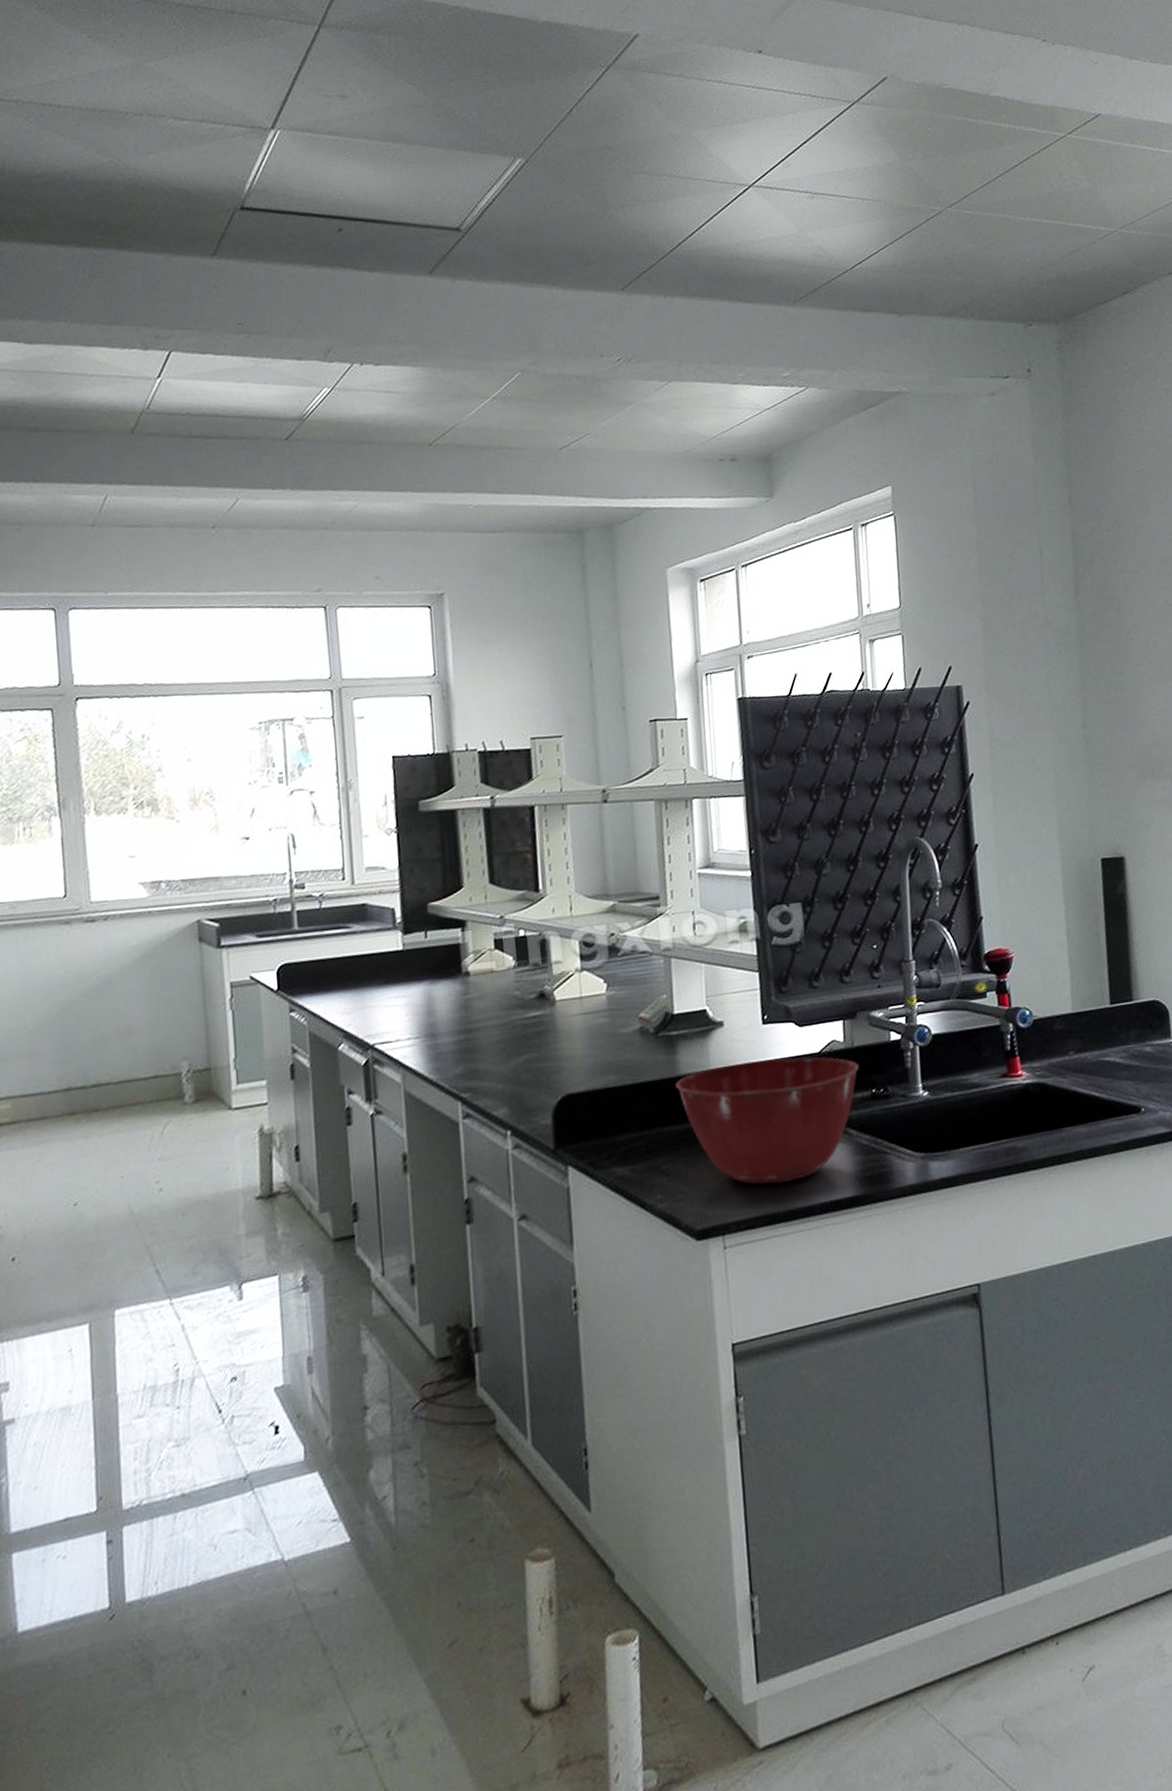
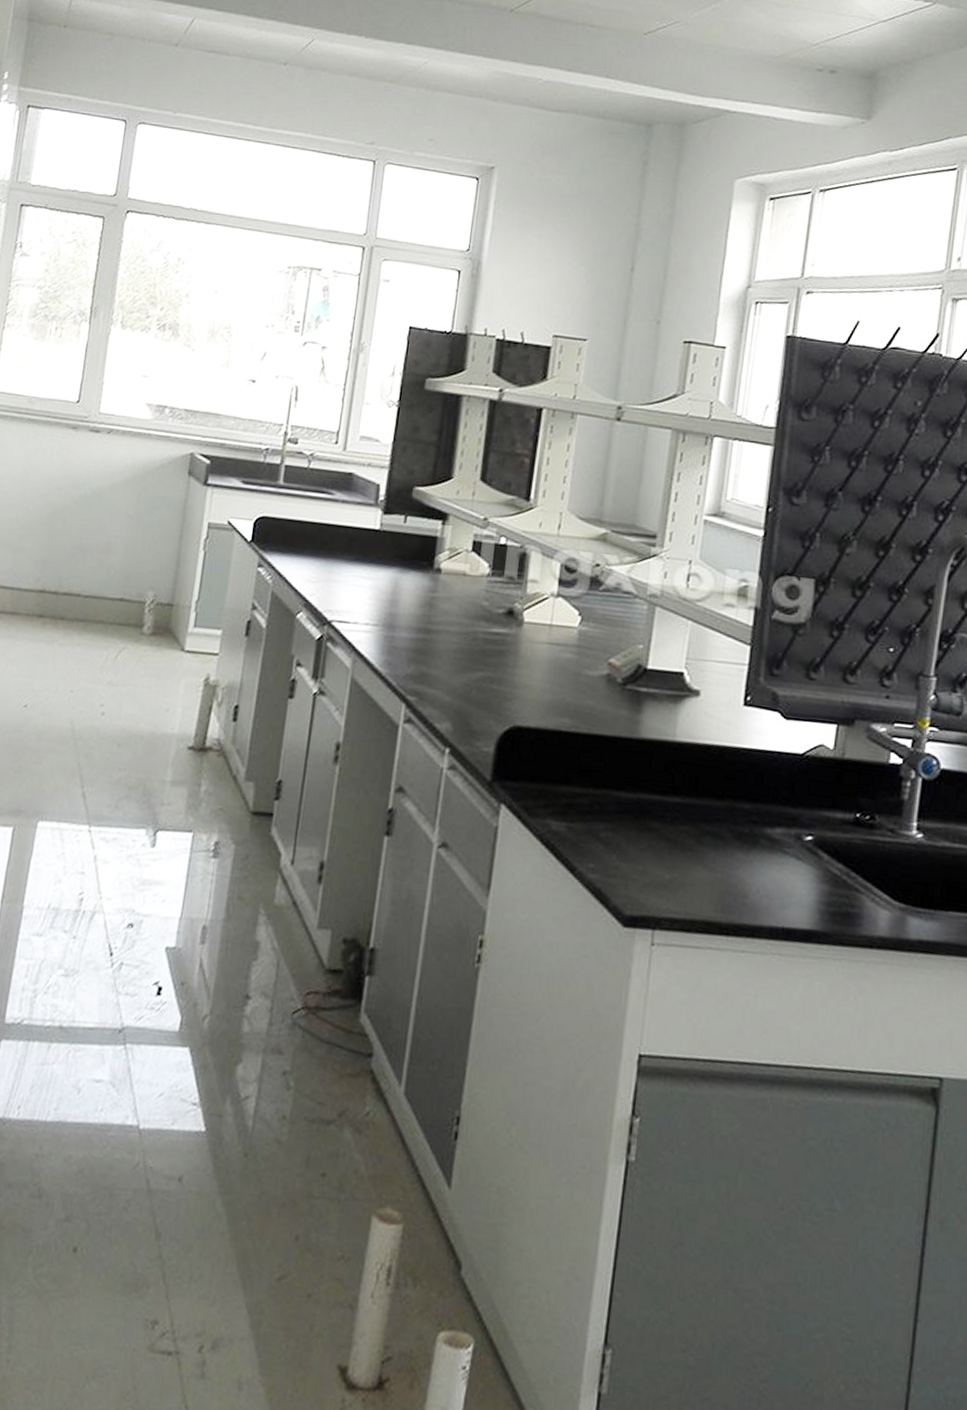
mixing bowl: present [676,1057,859,1184] -> none [633,739,845,892]

